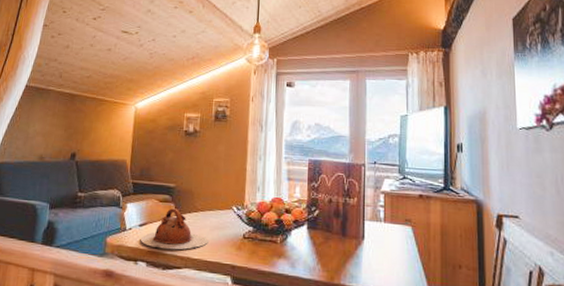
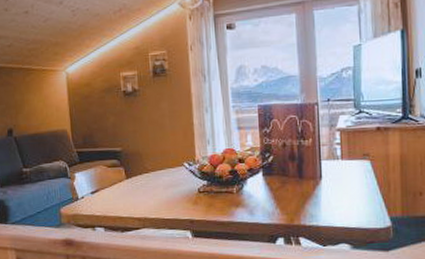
teapot: present [140,208,209,250] -> none [94,172,164,213]

